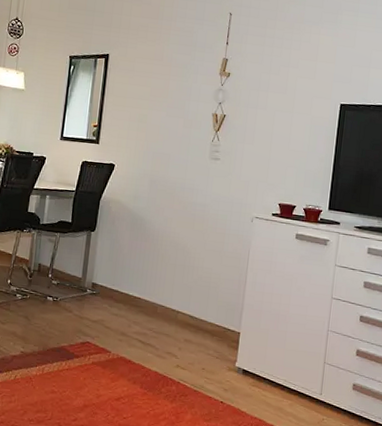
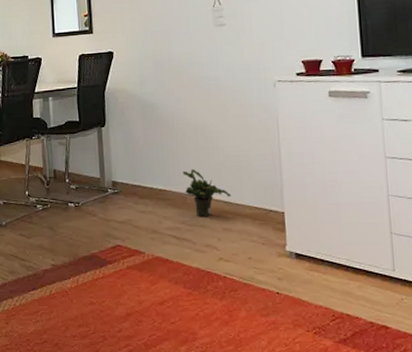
potted plant: none [156,282,198,328] -> present [183,169,231,217]

